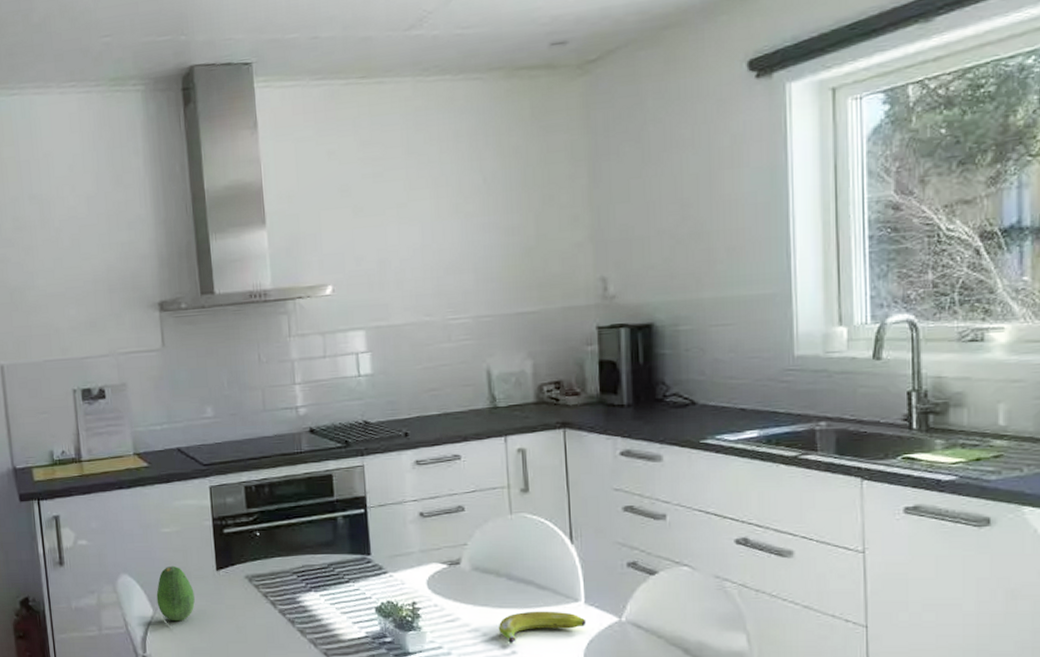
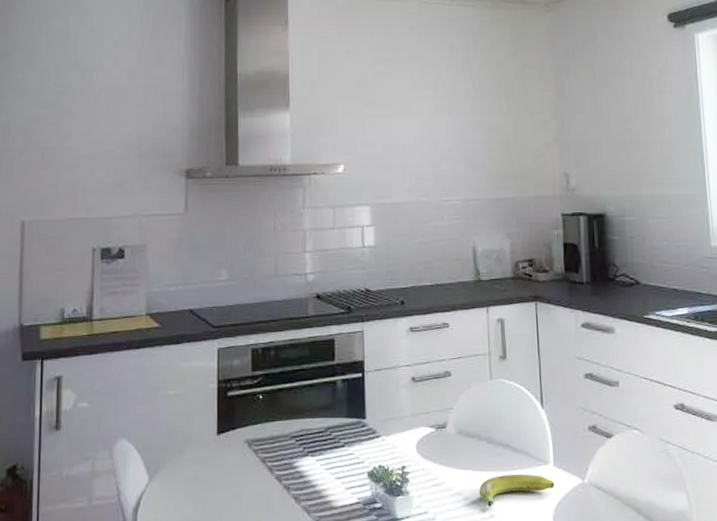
fruit: present [156,565,195,622] -> none [153,430,193,490]

